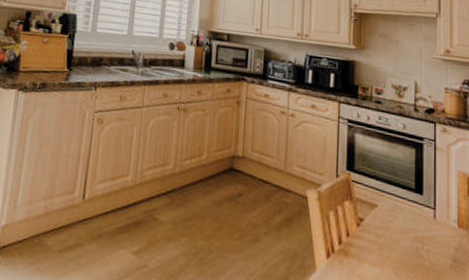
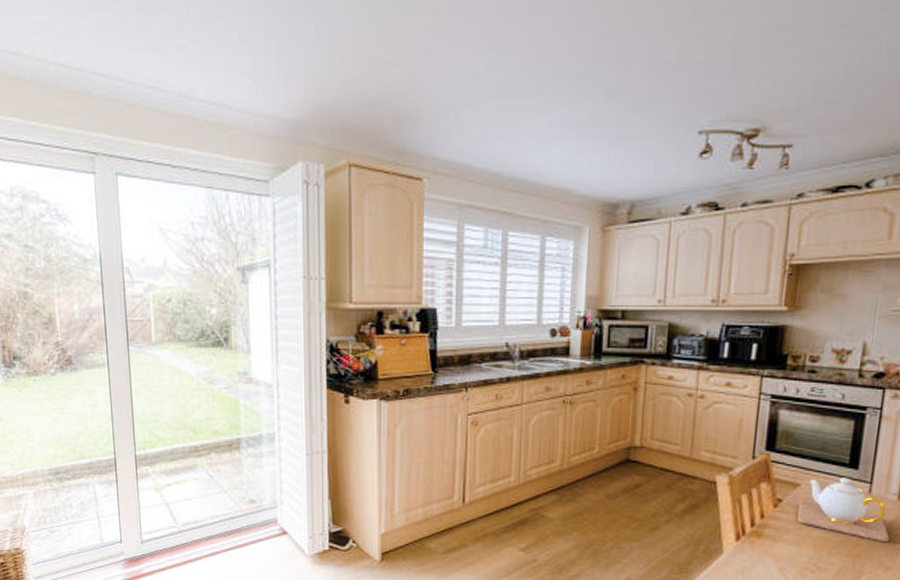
teapot: none [377,201,456,270] -> present [797,477,890,543]

